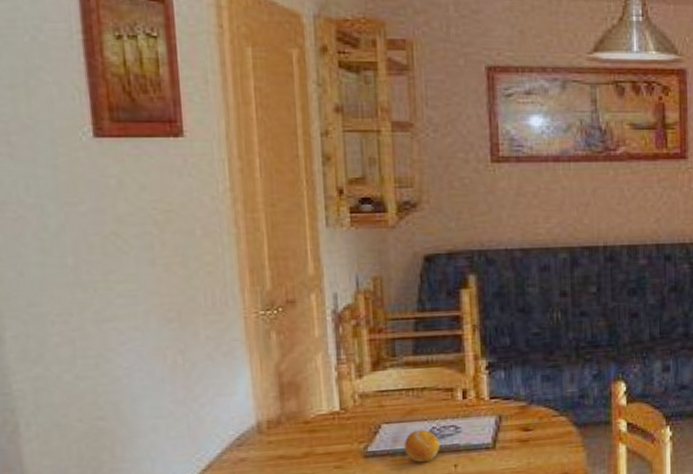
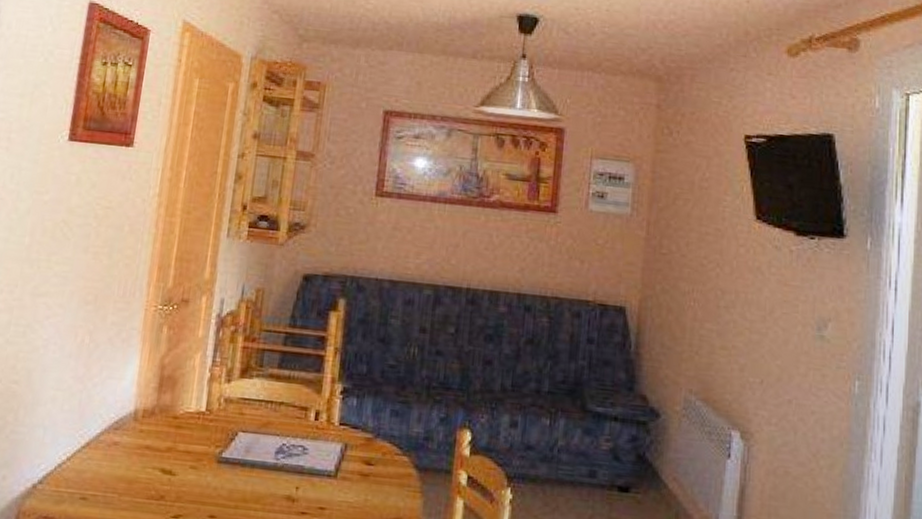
fruit: present [404,429,440,463] -> none [254,443,287,479]

